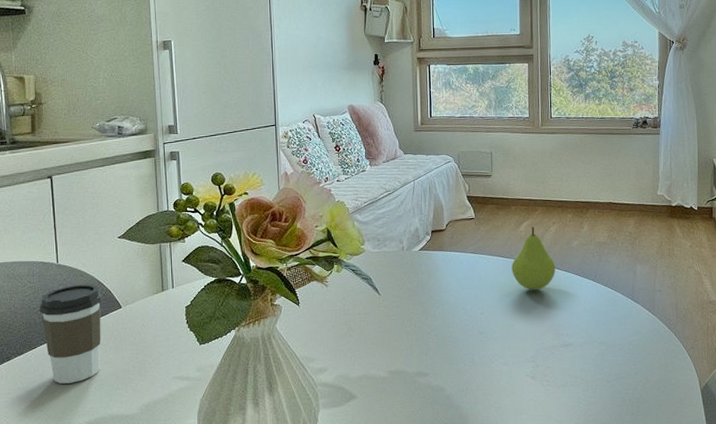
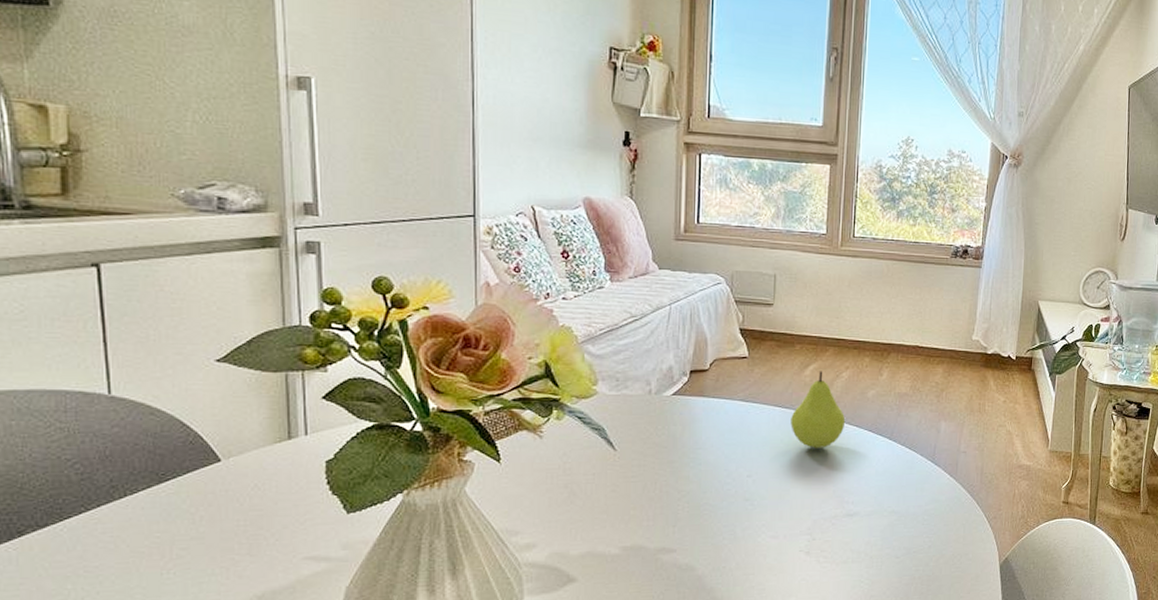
coffee cup: present [39,284,103,384] -> none [76,426,189,569]

